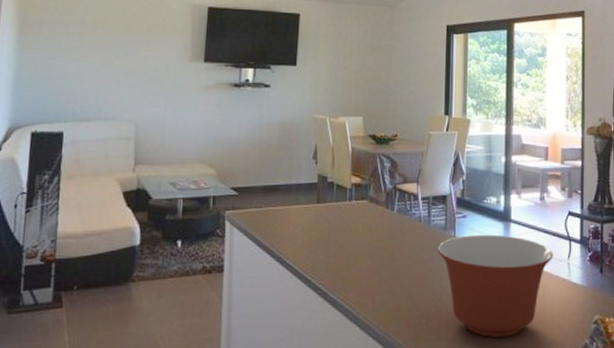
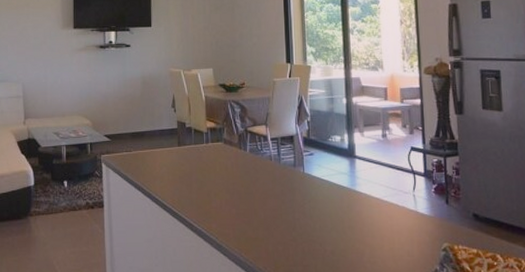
mixing bowl: present [437,234,553,337] -> none [288,170,399,263]

